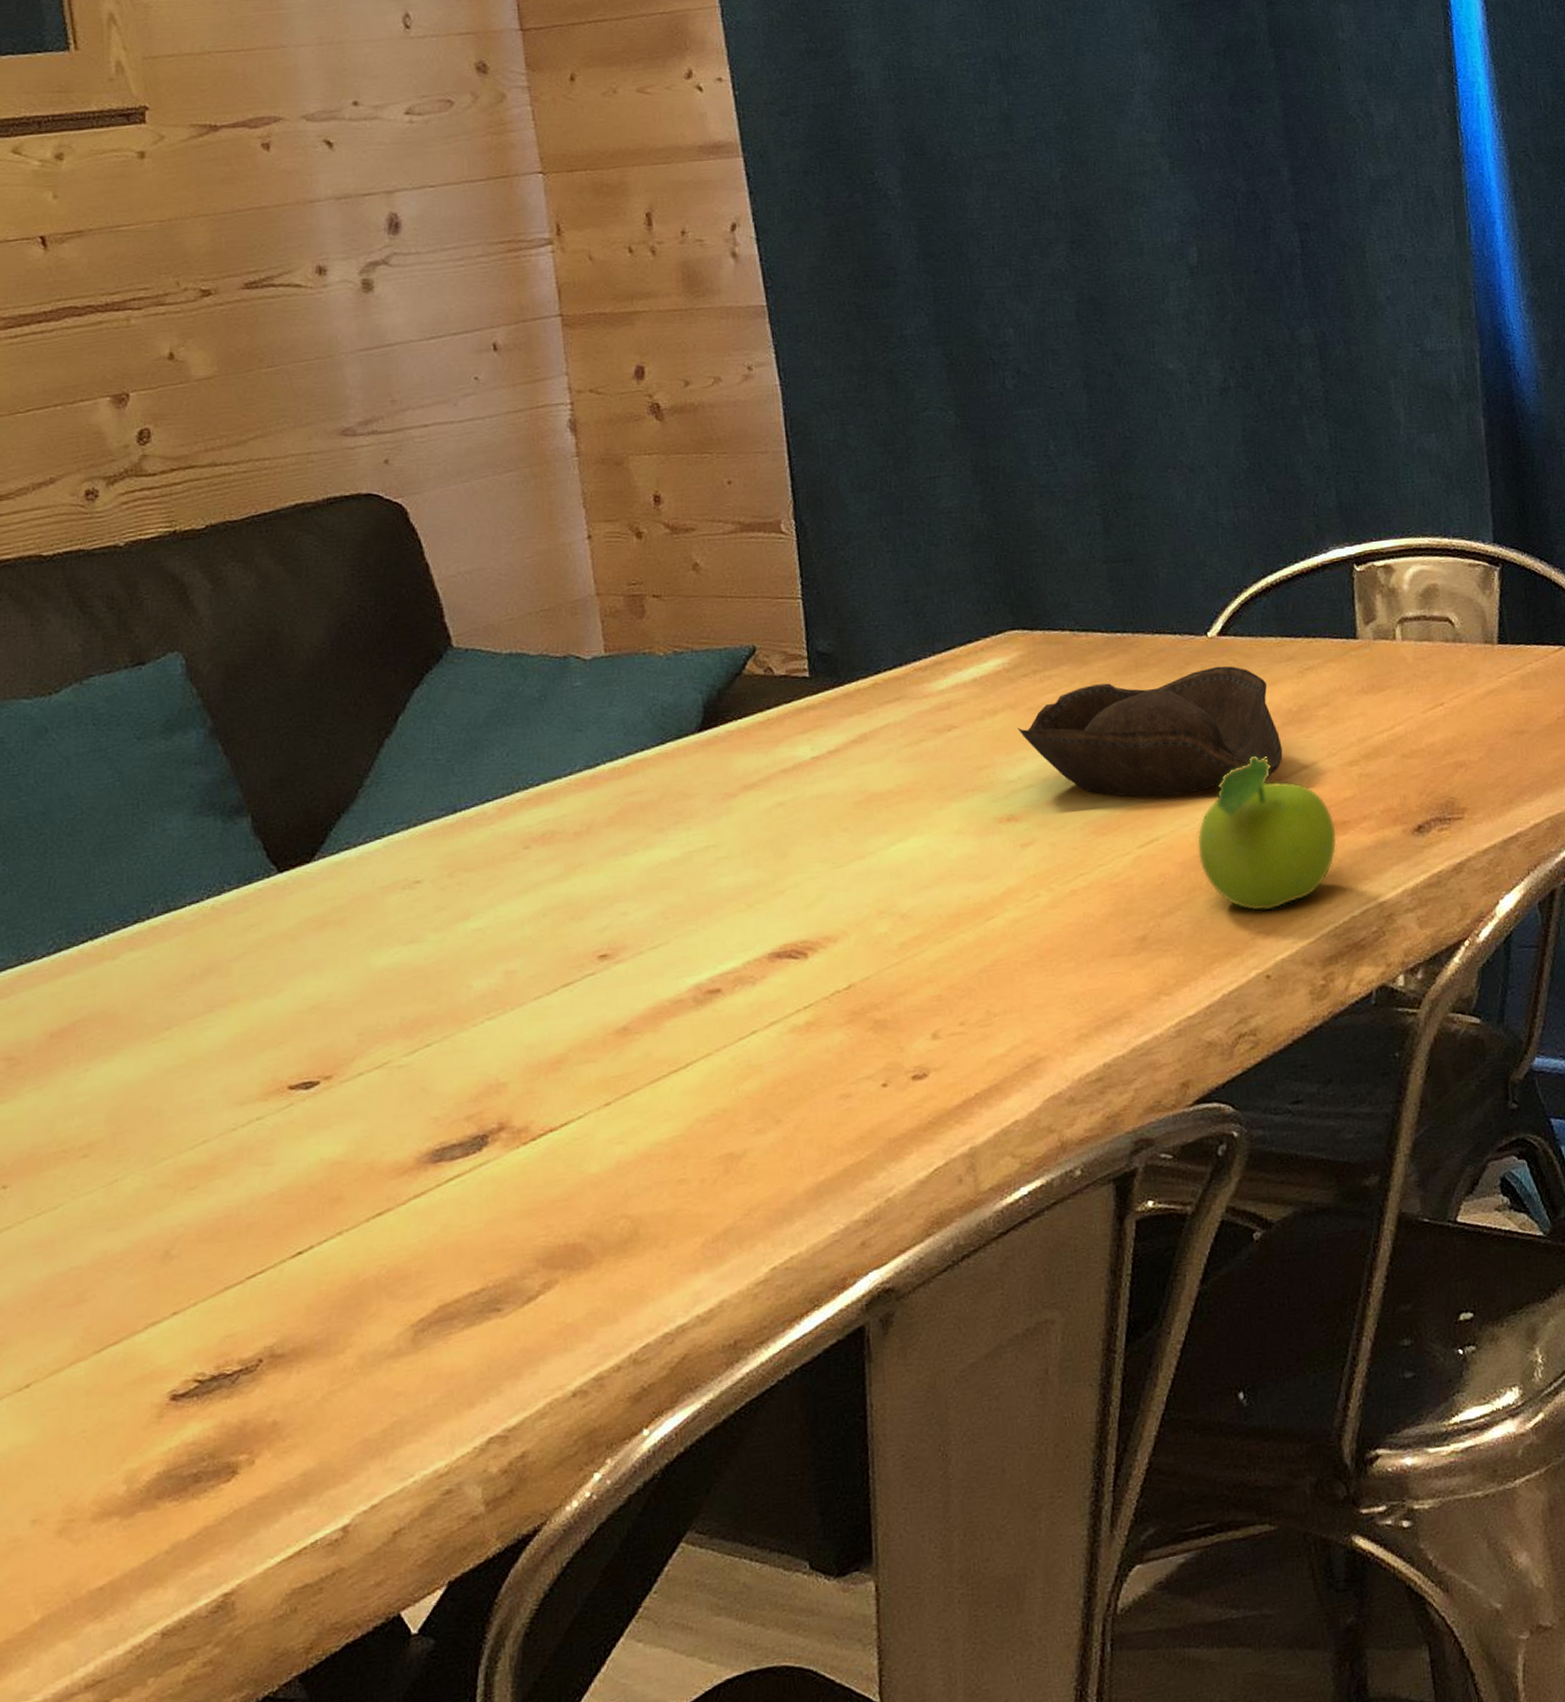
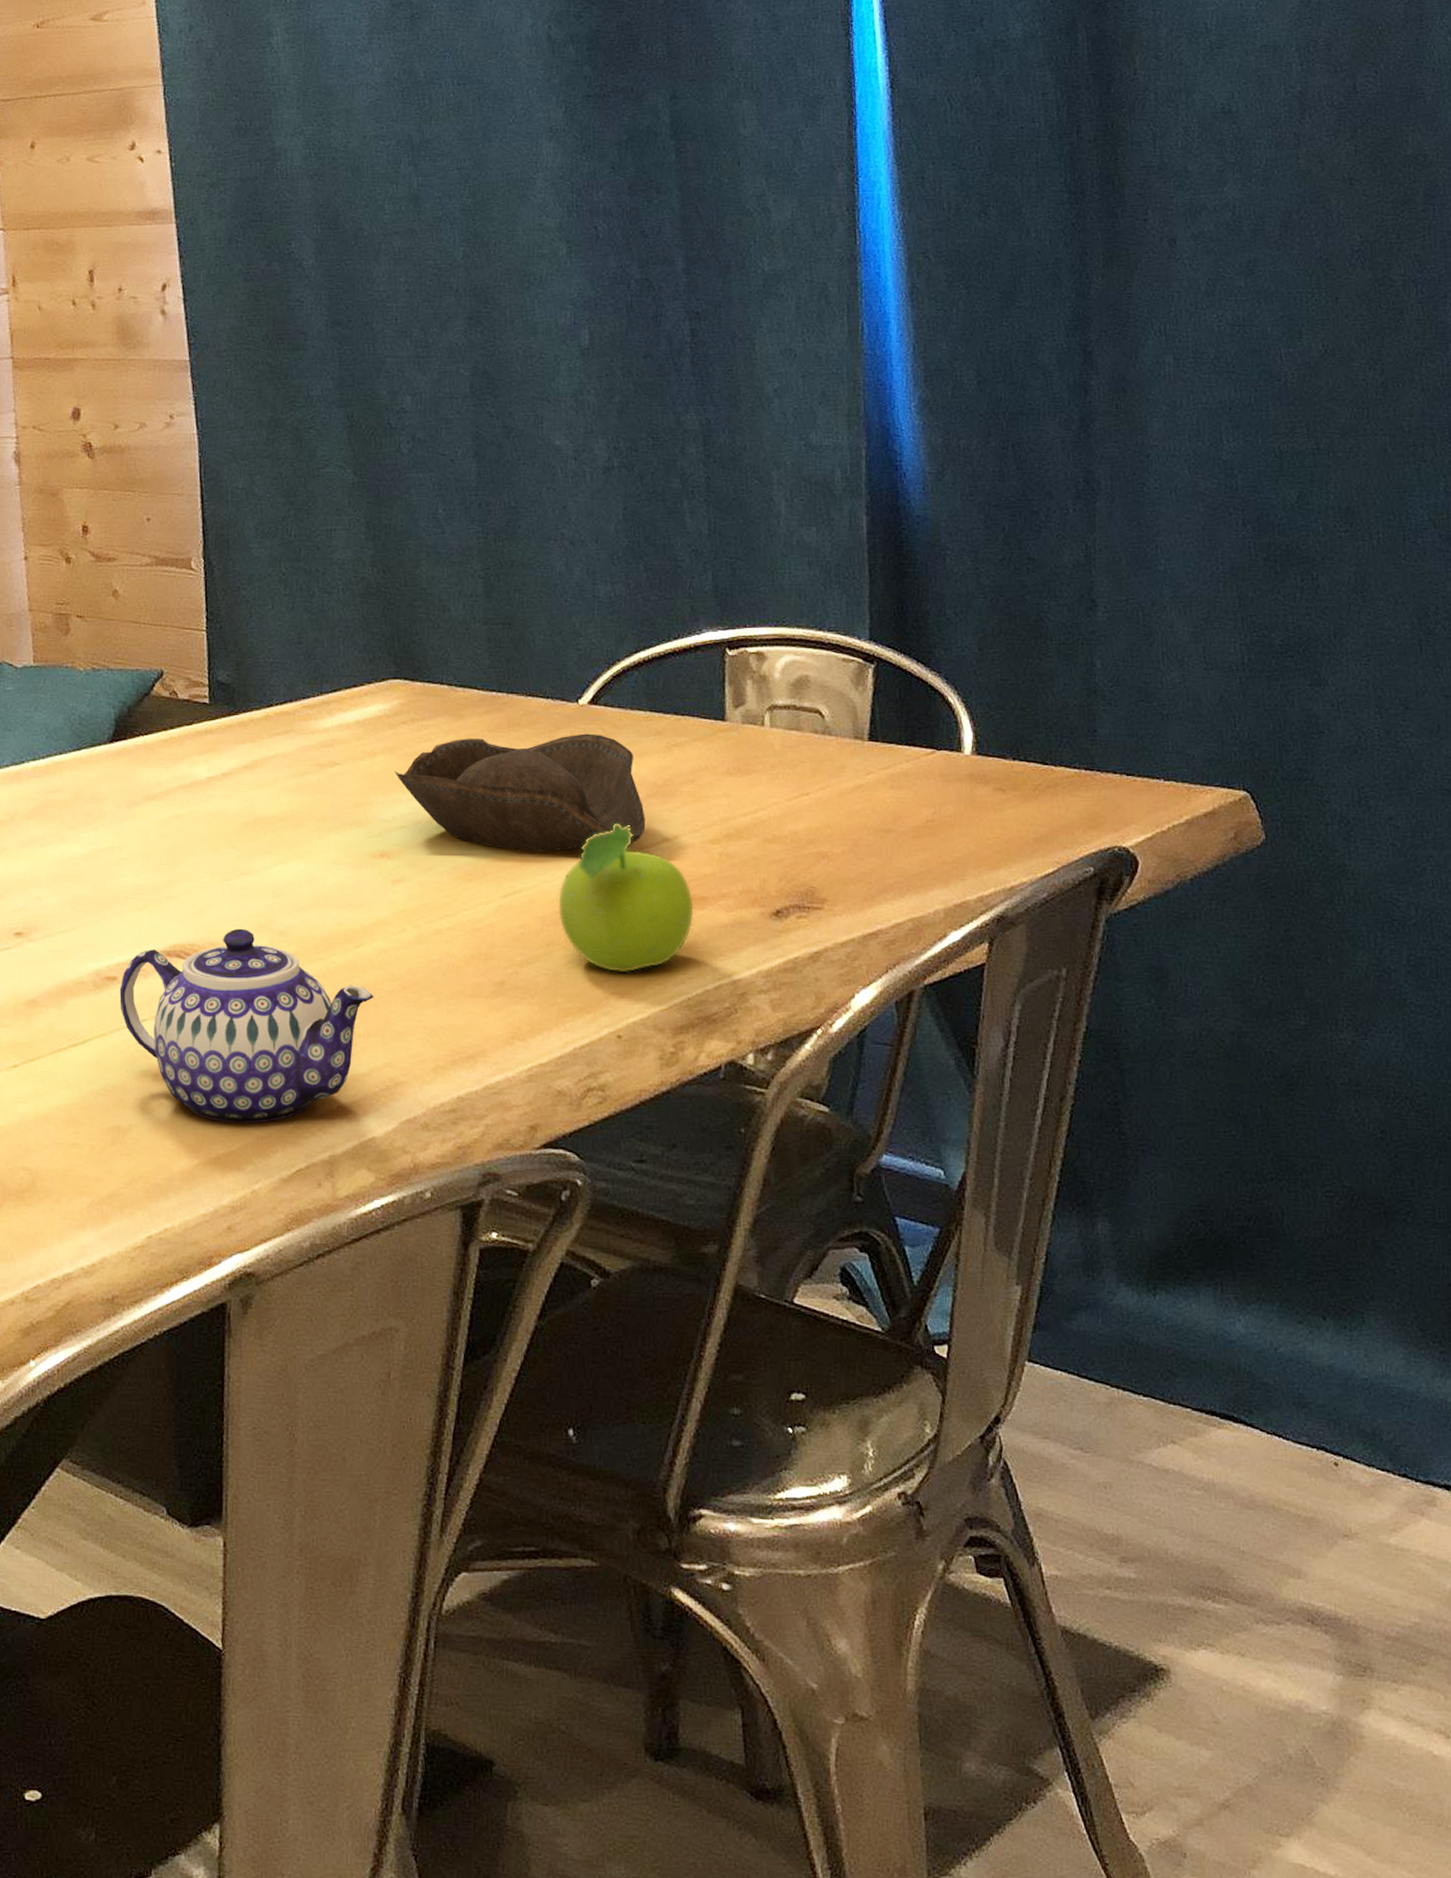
teapot: none [724,916,1009,1130] -> present [119,928,374,1124]

